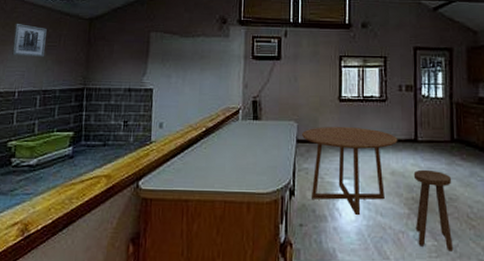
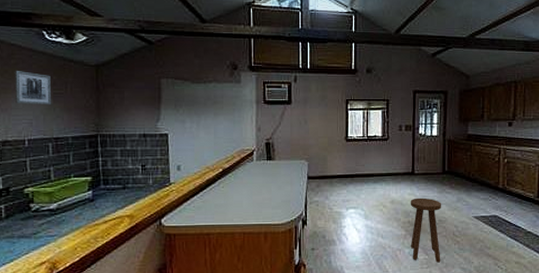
dining table: present [302,127,398,216] -> none [313,164,398,239]

